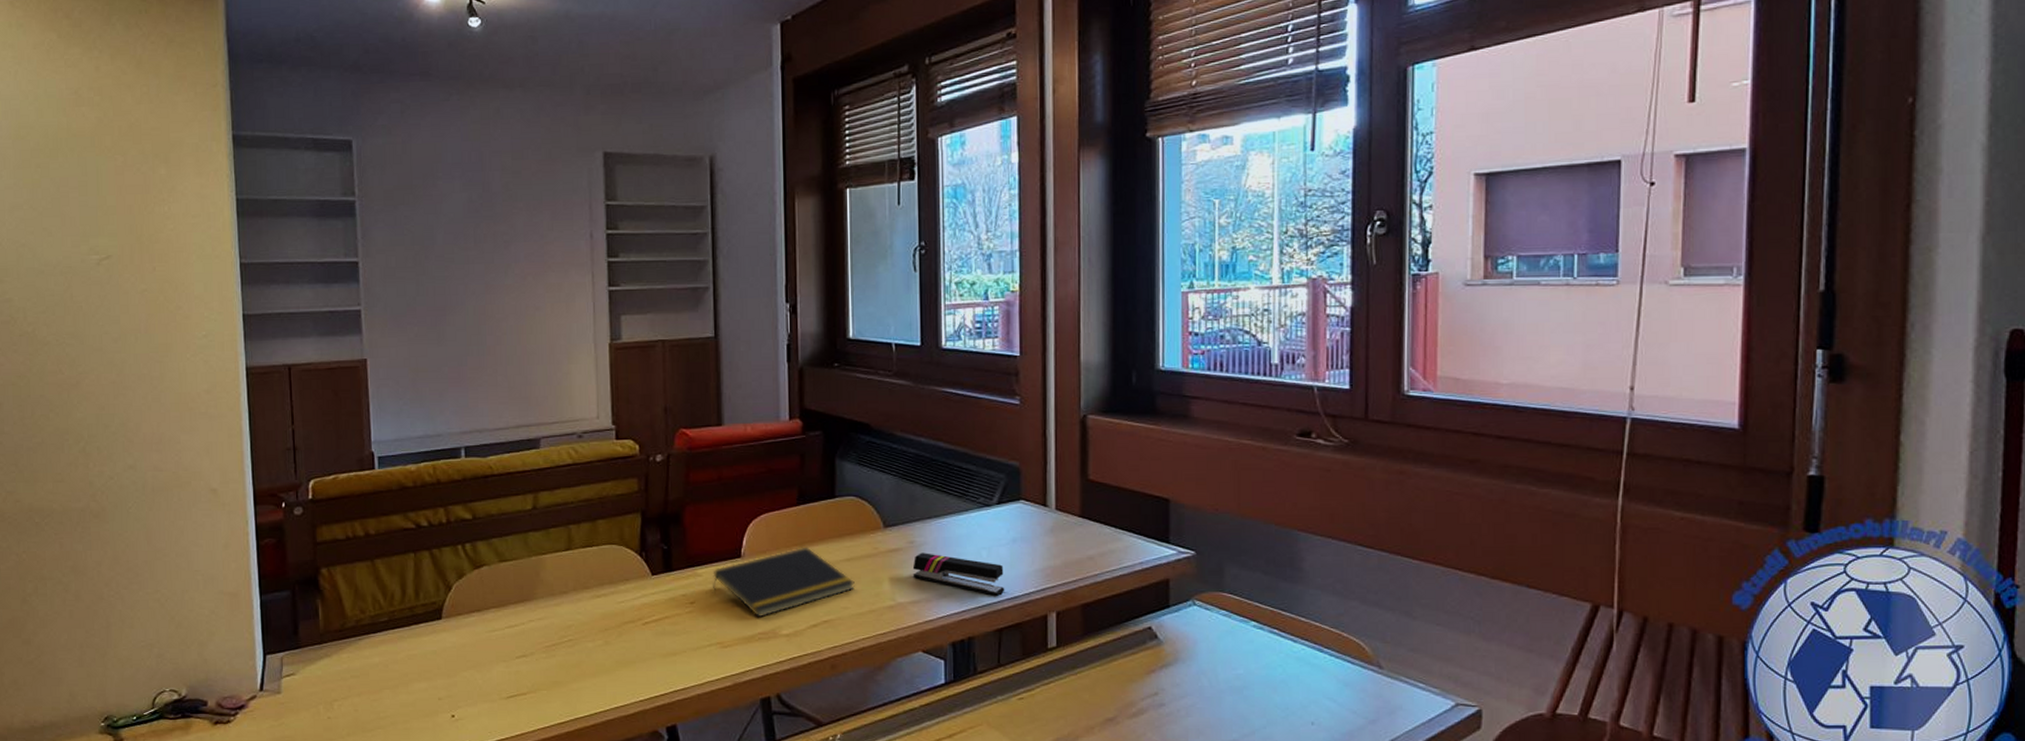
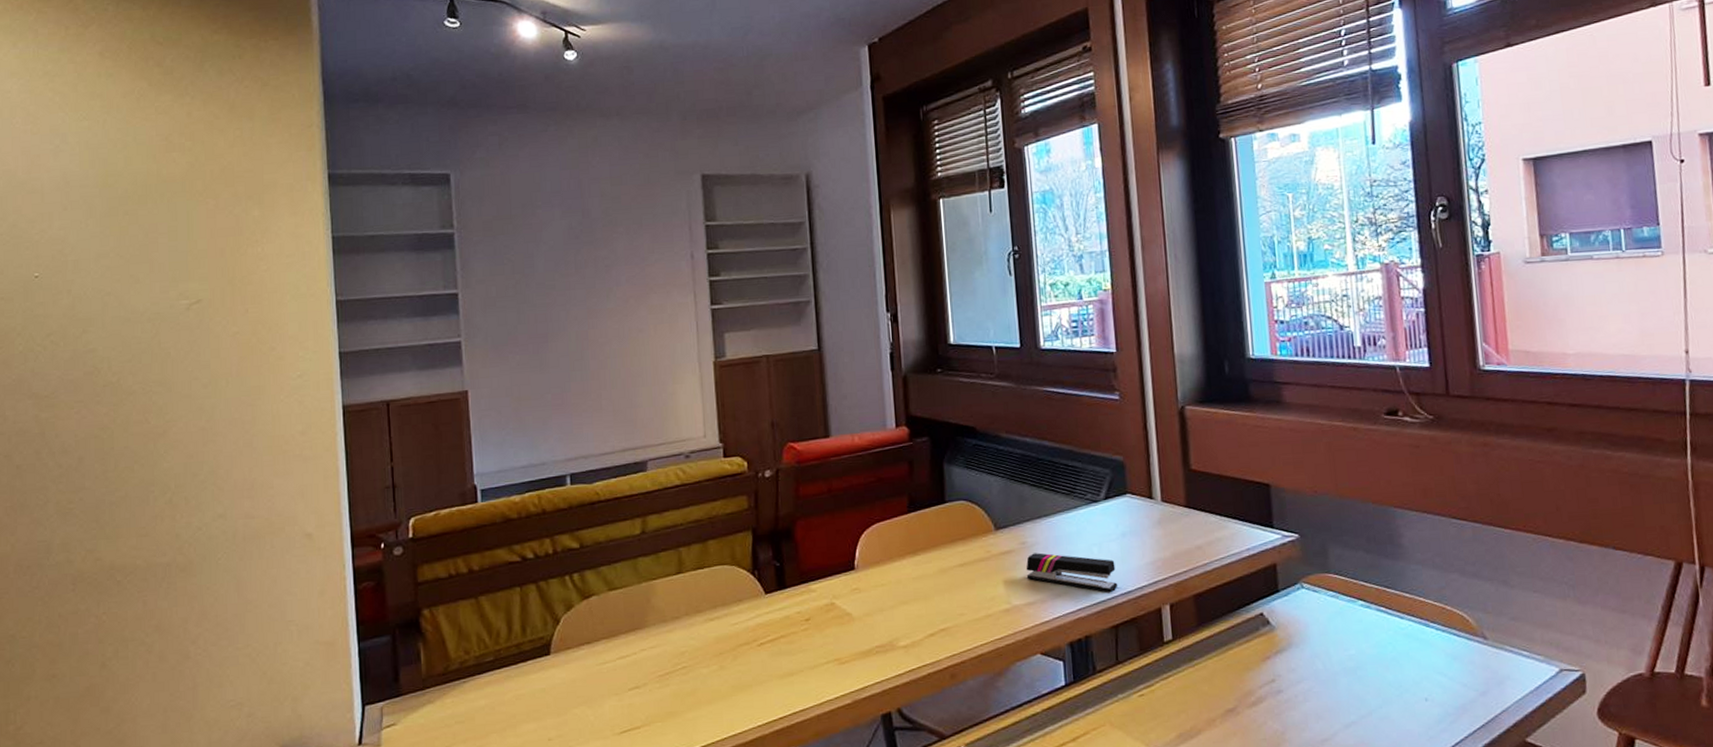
notepad: present [712,547,855,618] -> none [827,554,970,631]

